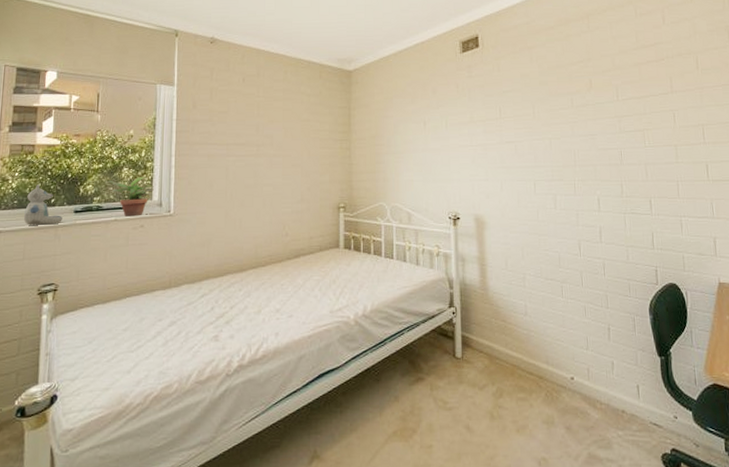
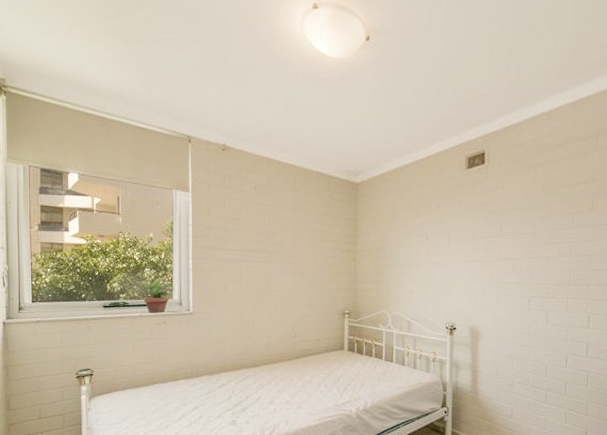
polar bear: present [23,184,62,225] -> none [58,280,93,317]

